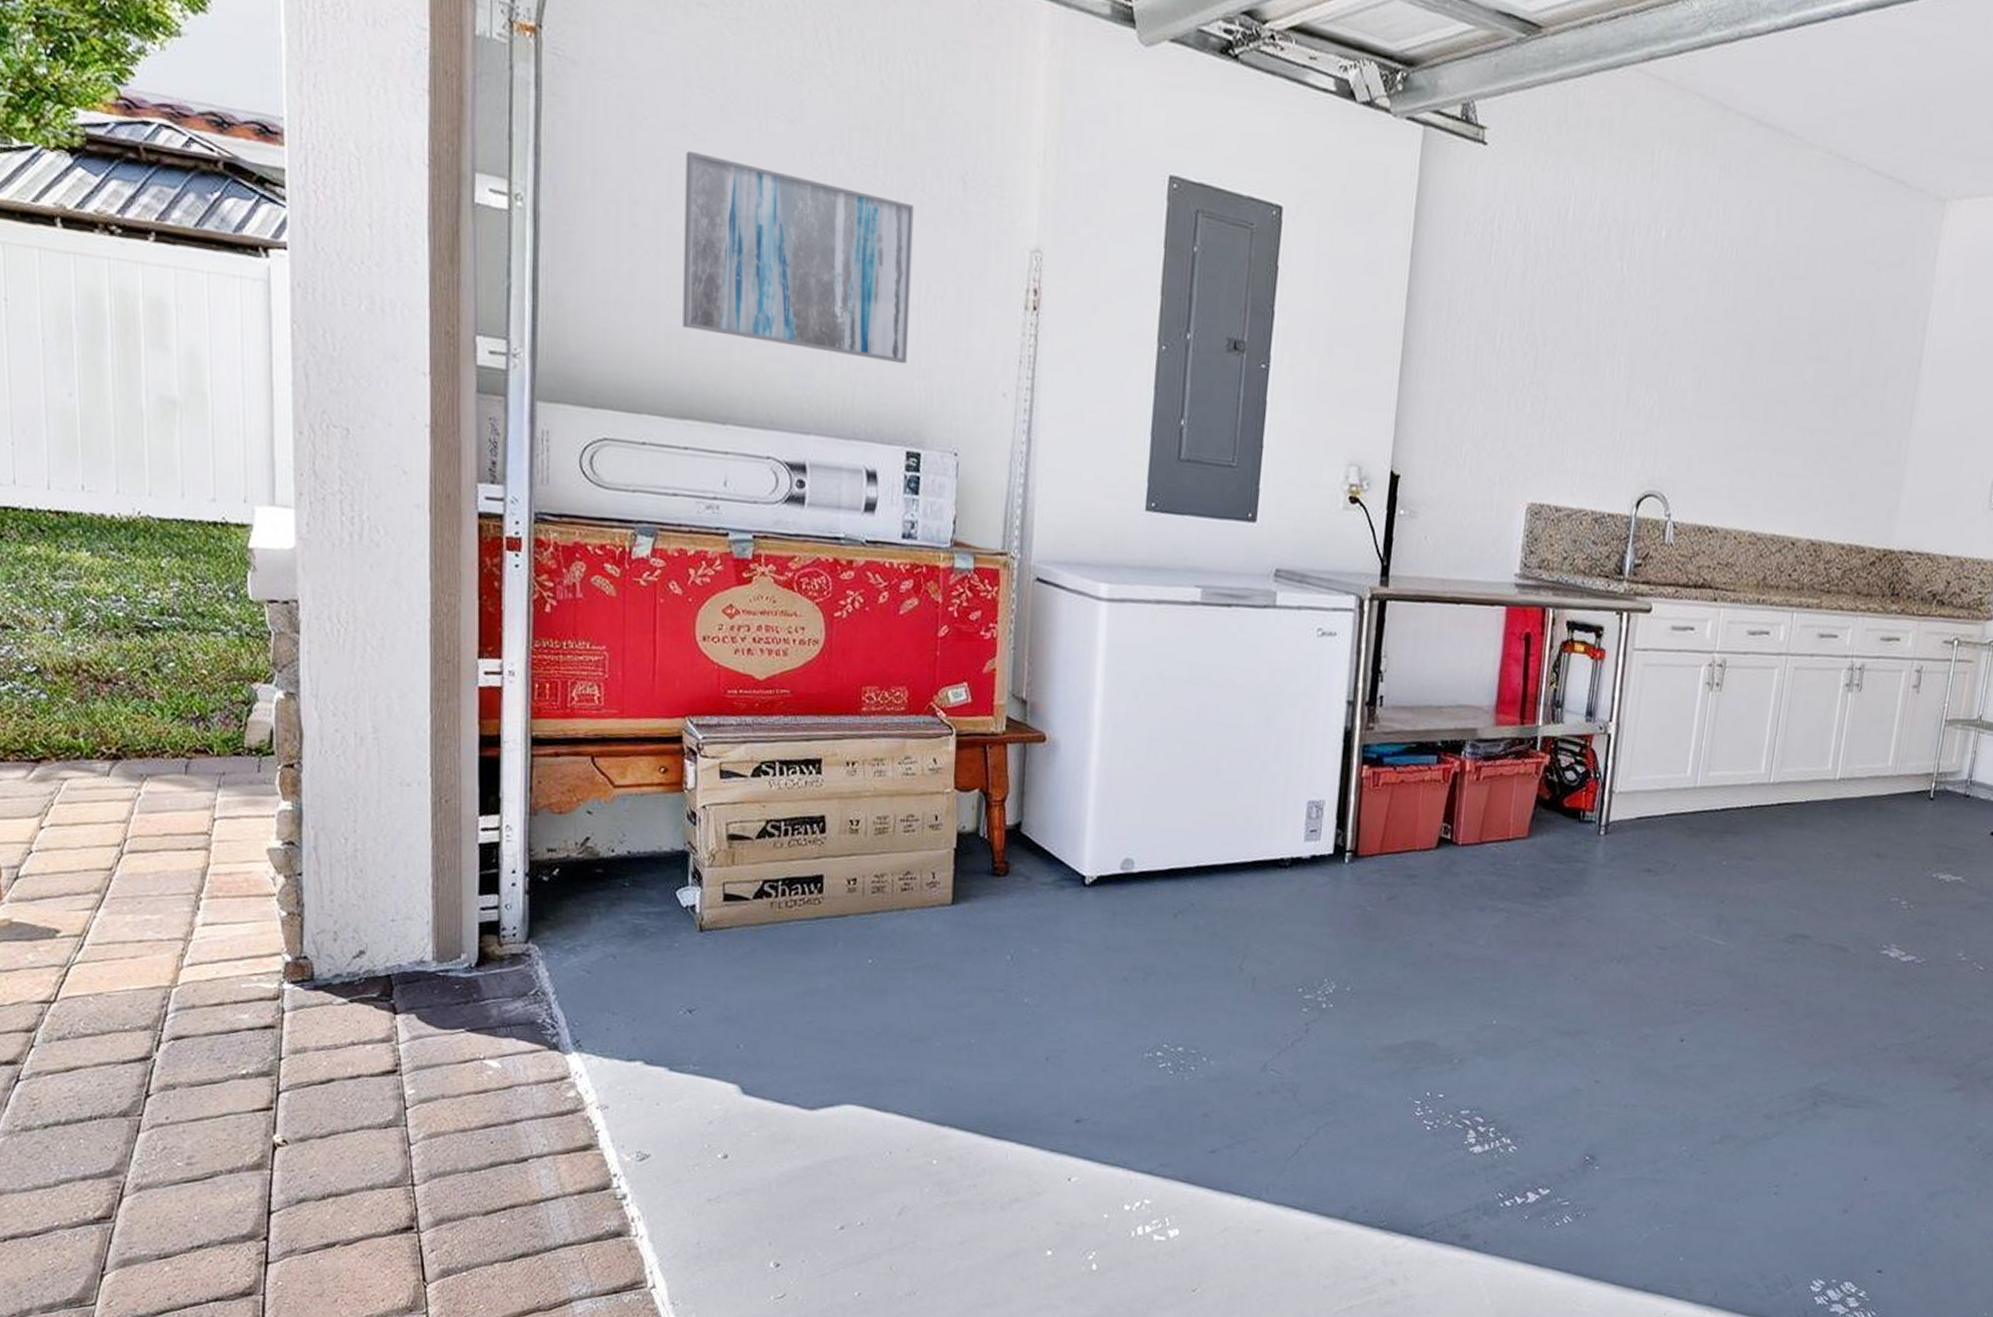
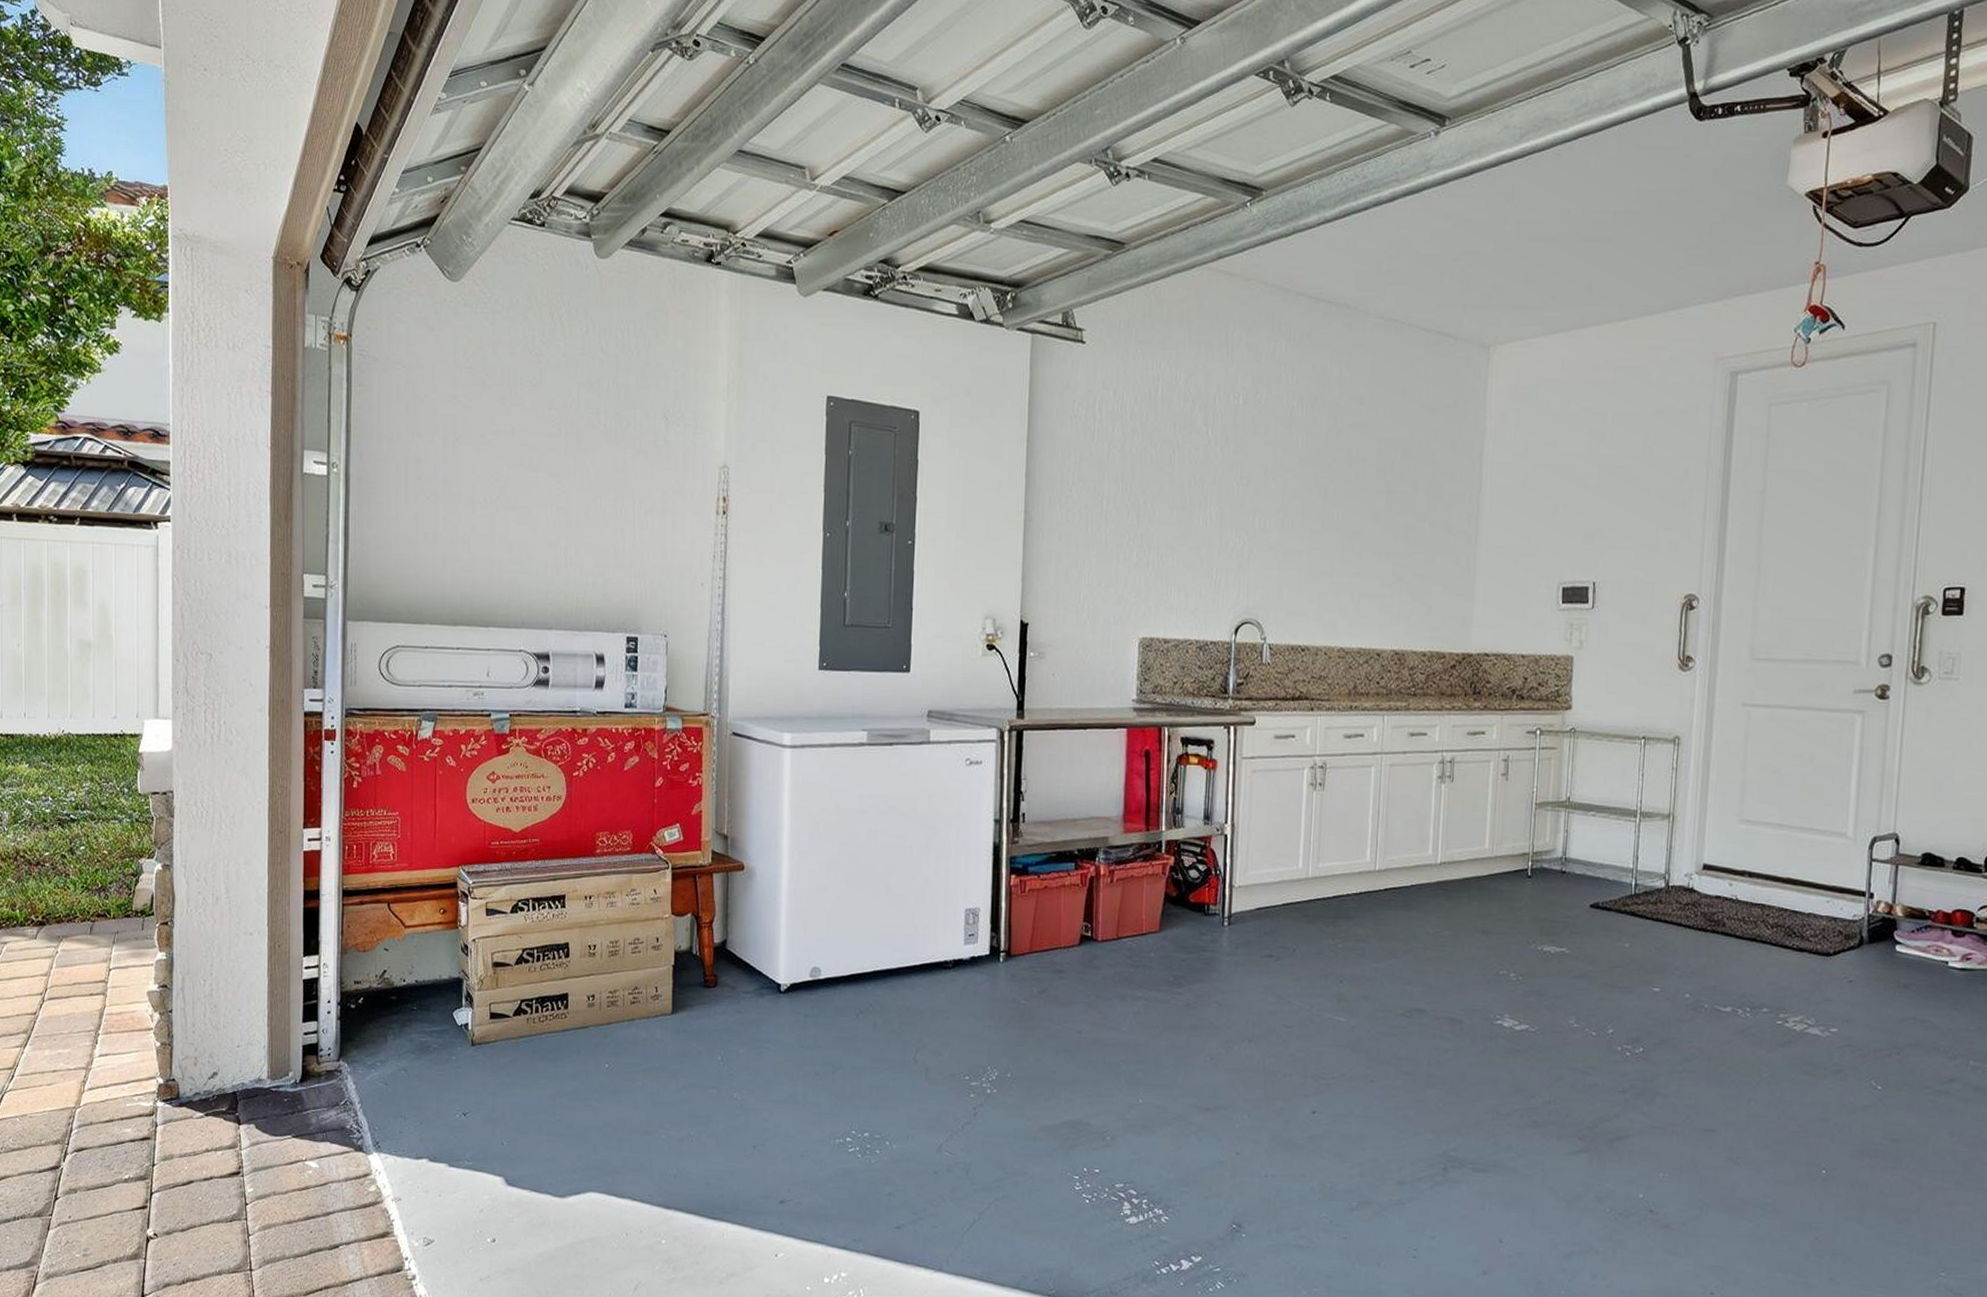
wall art: present [683,150,914,364] -> none [455,416,628,567]

